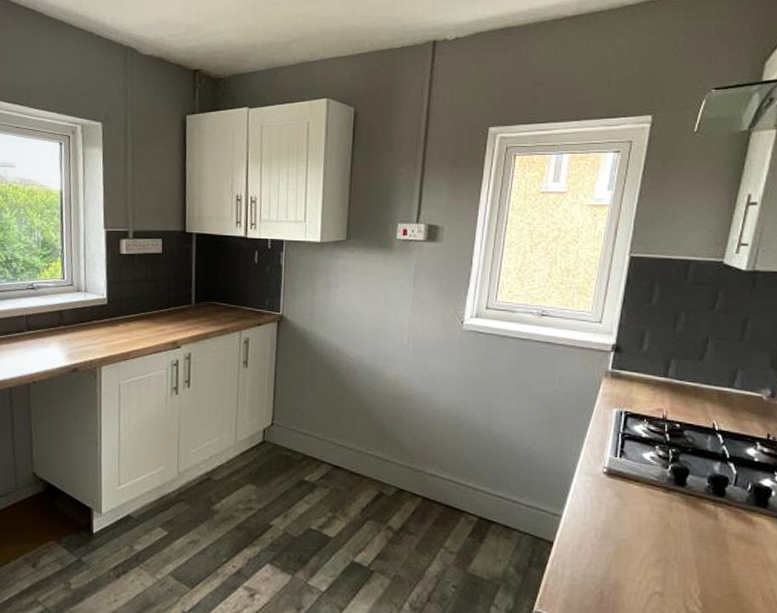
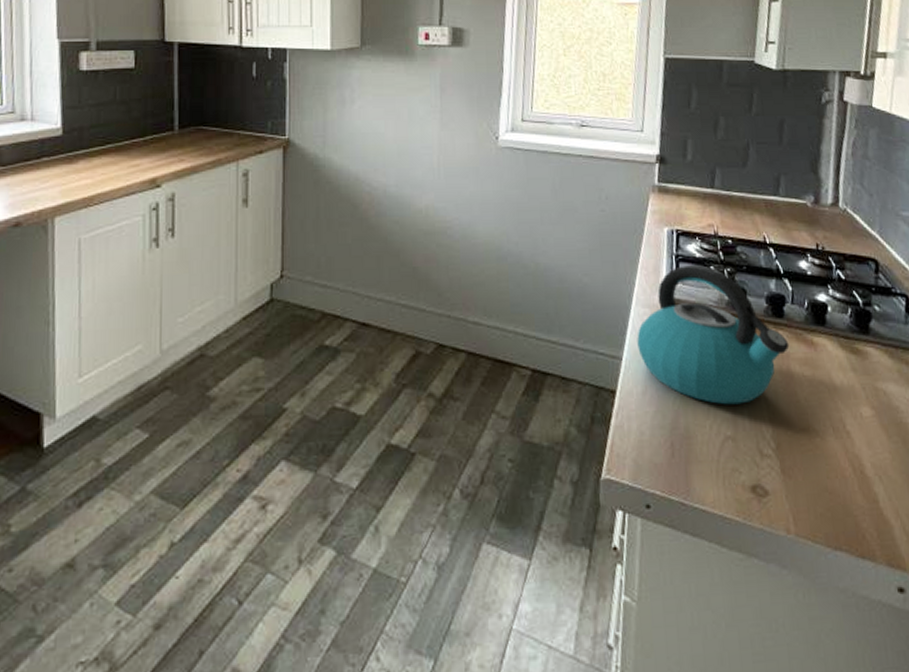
kettle: none [577,442,727,567] -> present [637,264,790,405]

